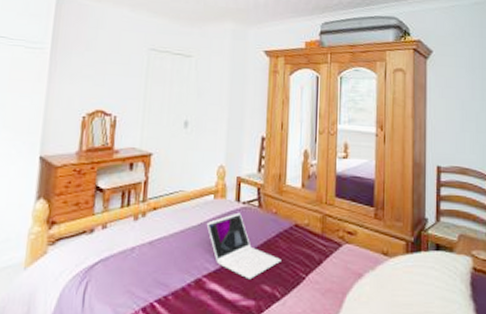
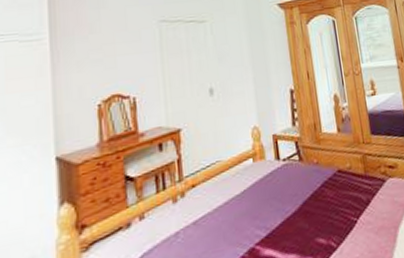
laptop: present [206,212,281,280] -> none [250,170,331,237]

